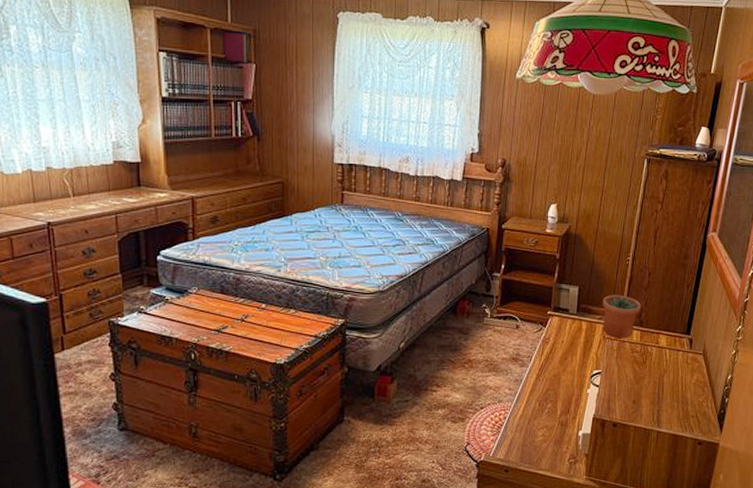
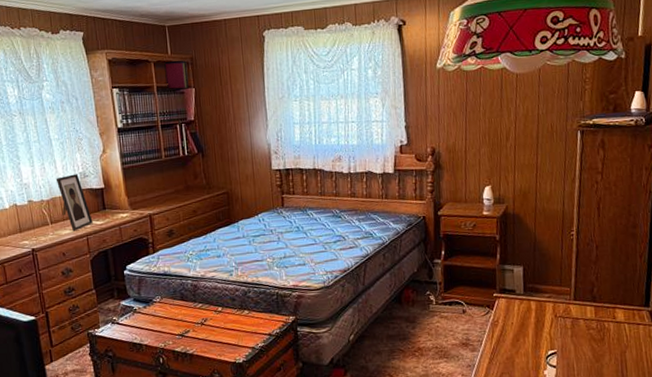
picture frame: none [82,143,124,207] -> present [55,174,93,232]
planter: present [603,295,642,339] -> none [550,271,593,317]

